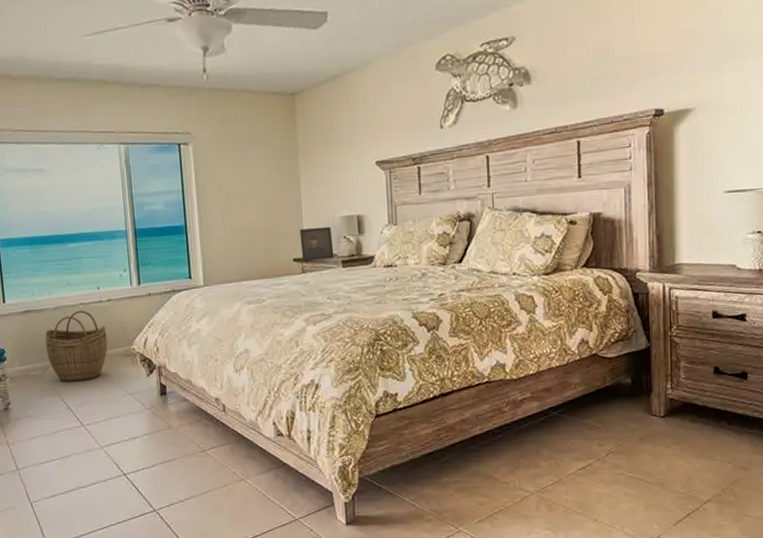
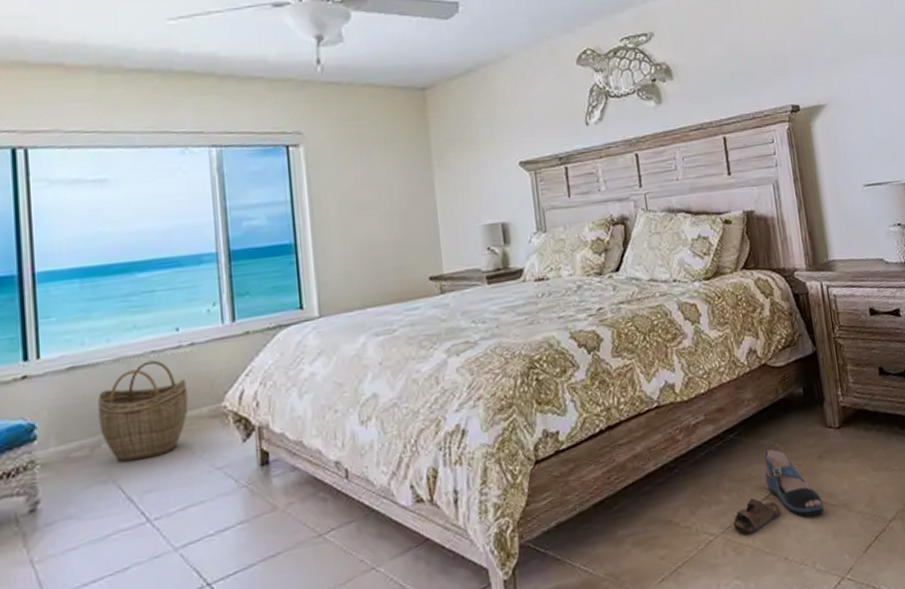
picture frame: present [300,226,334,261] -> none [436,237,478,279]
sandal: none [549,467,596,496] -> present [733,498,781,535]
sandal: none [584,428,639,488] -> present [764,449,825,517]

